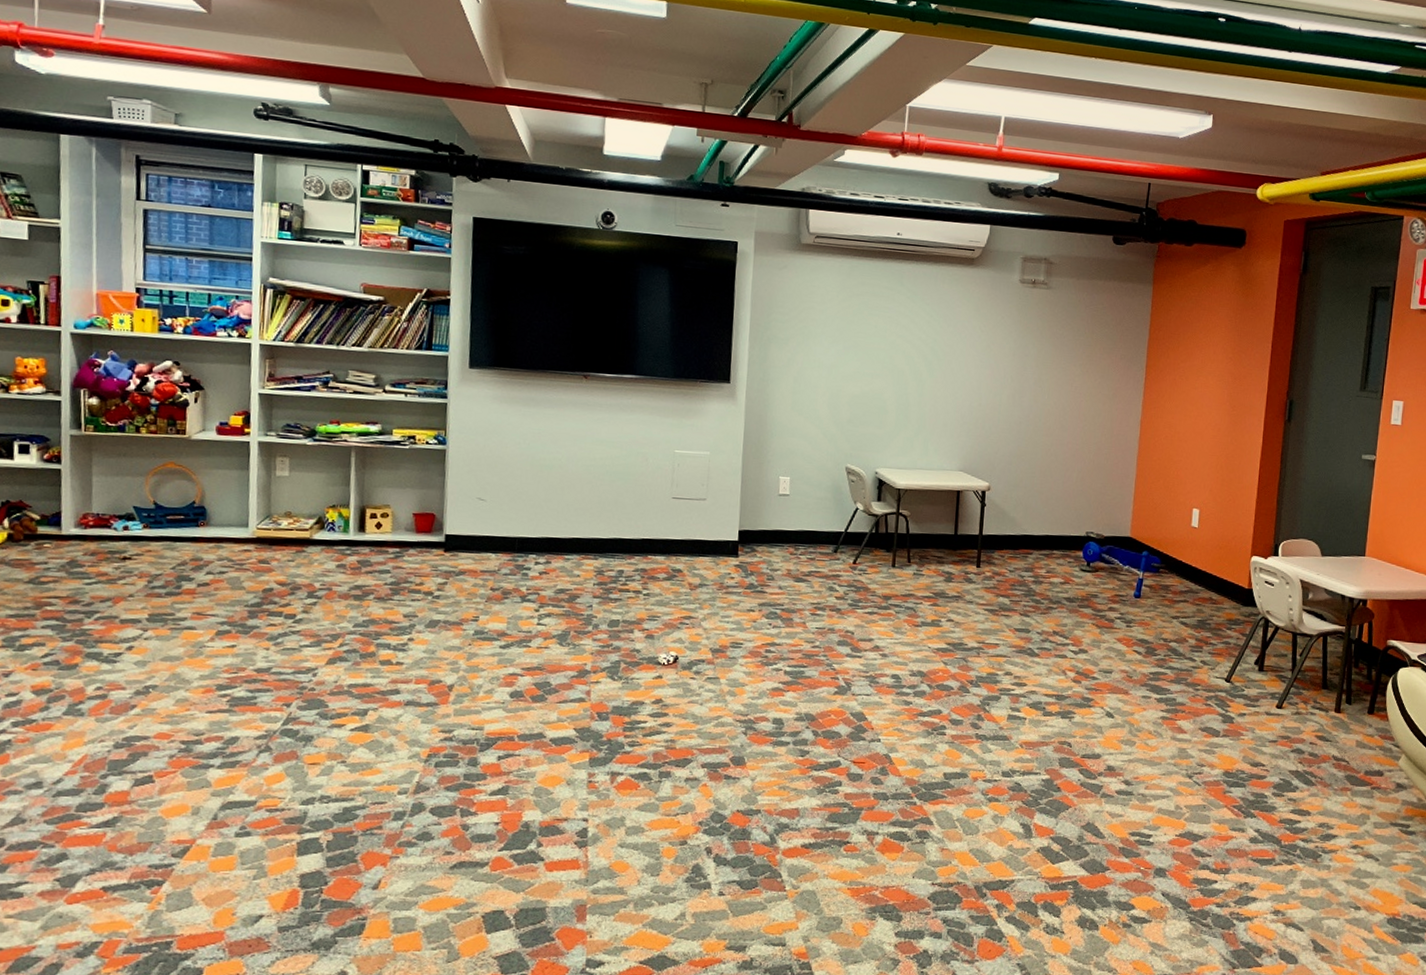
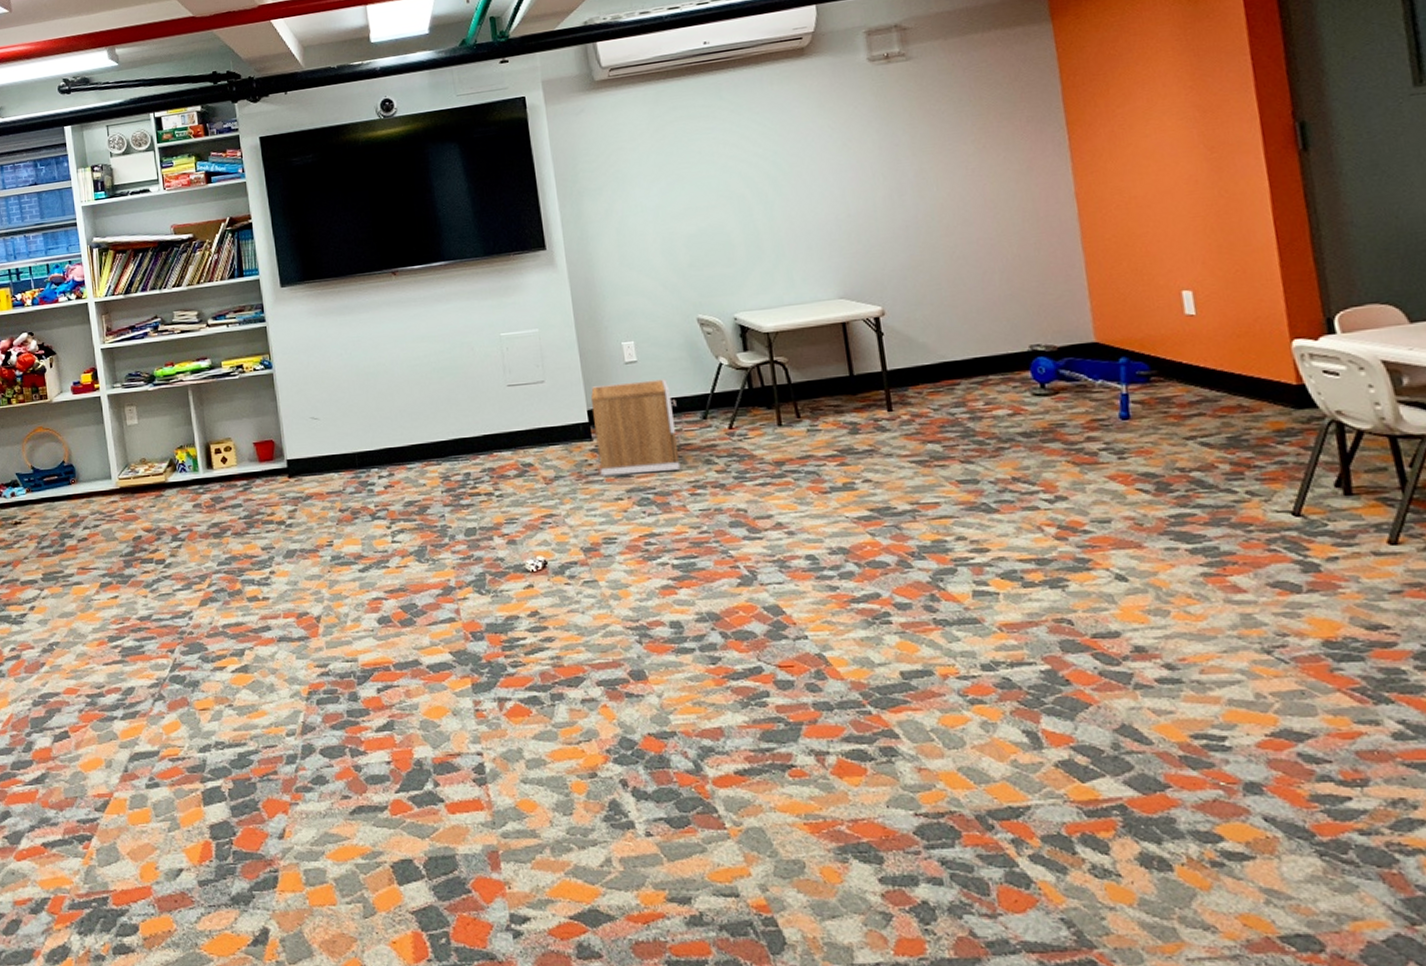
nightstand: none [739,510,815,592] -> present [590,379,683,476]

